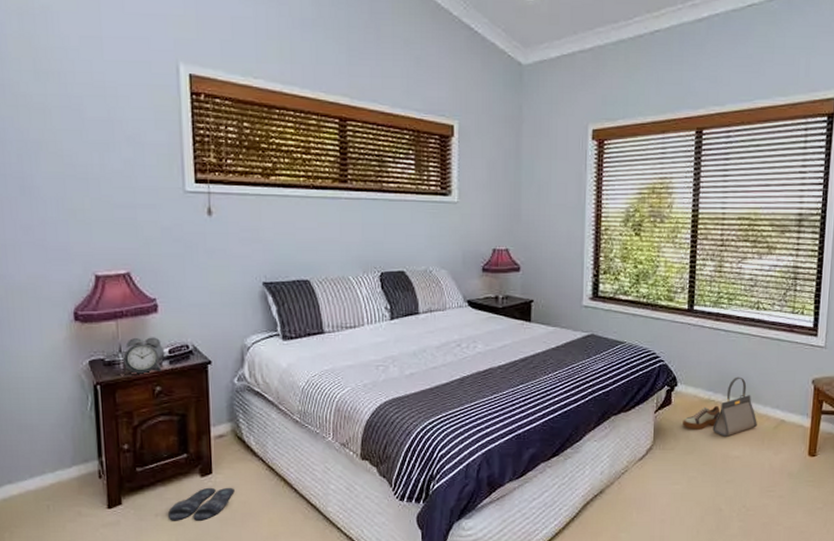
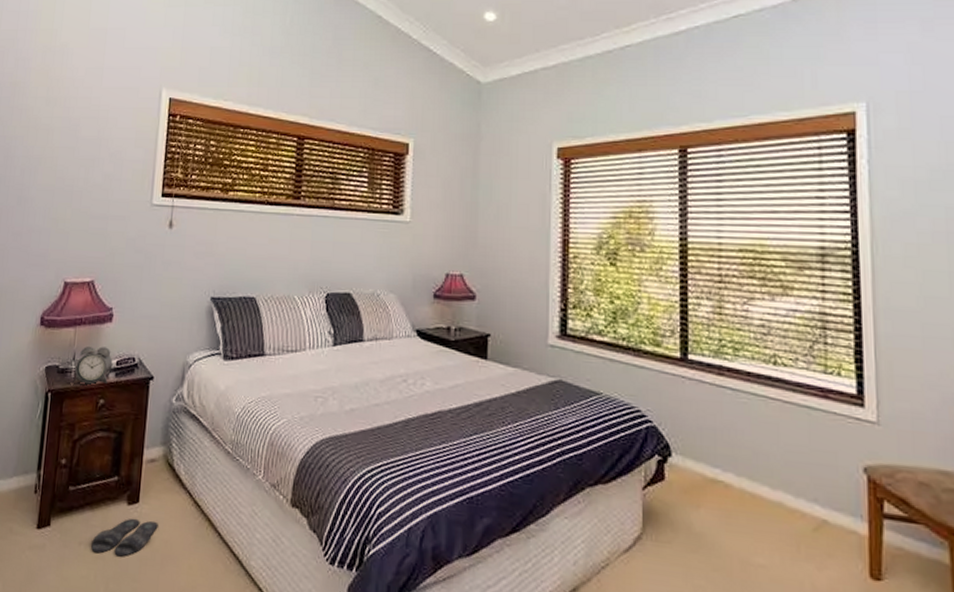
shoe: present [683,405,721,430] -> none [681,488,733,520]
handbag: present [712,377,757,438] -> none [723,452,787,536]

